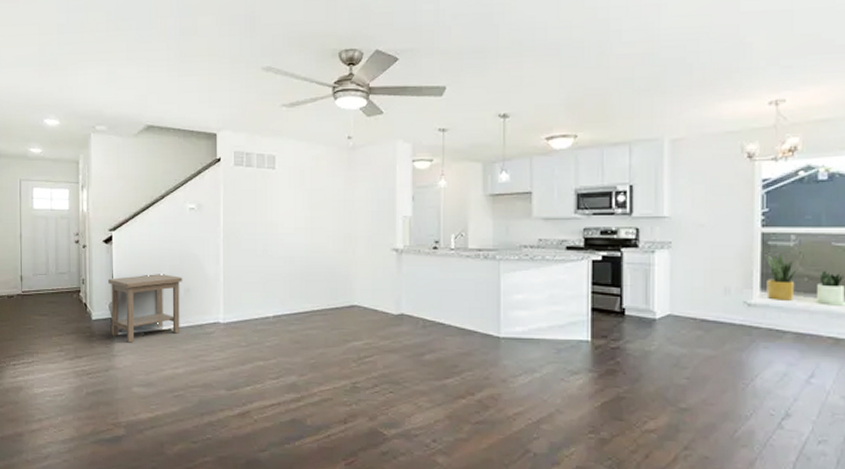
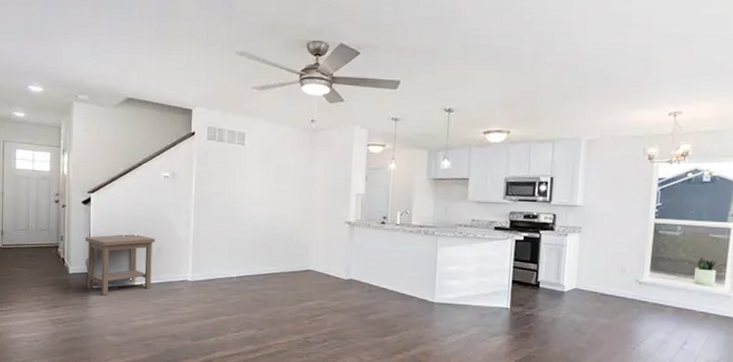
planter: present [765,253,799,302] -> none [654,241,682,282]

